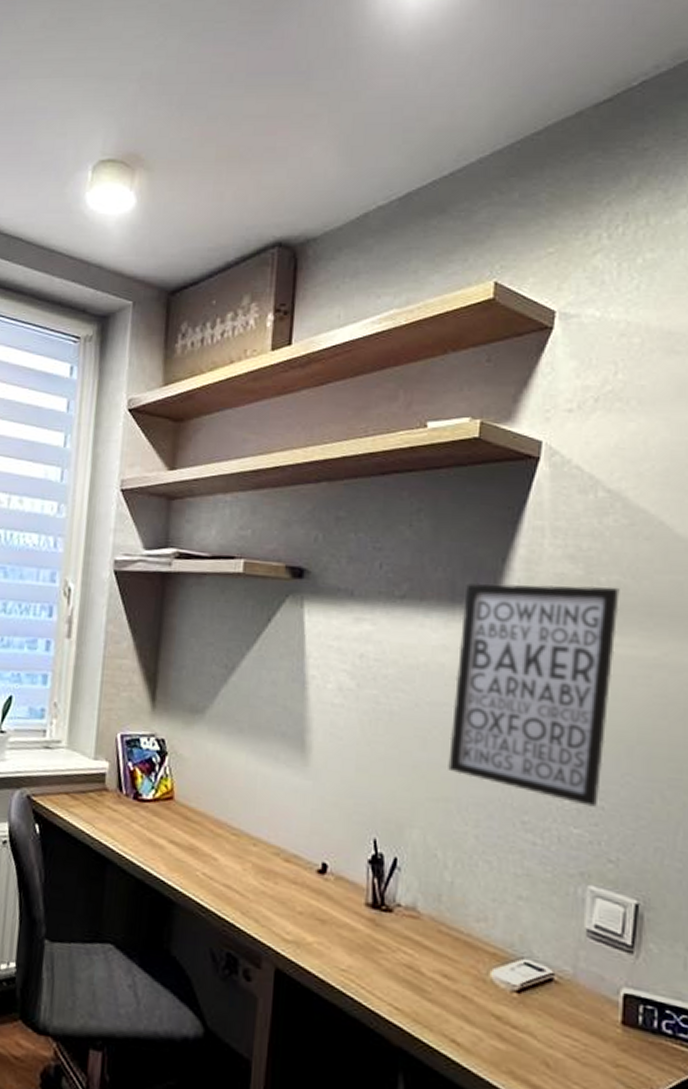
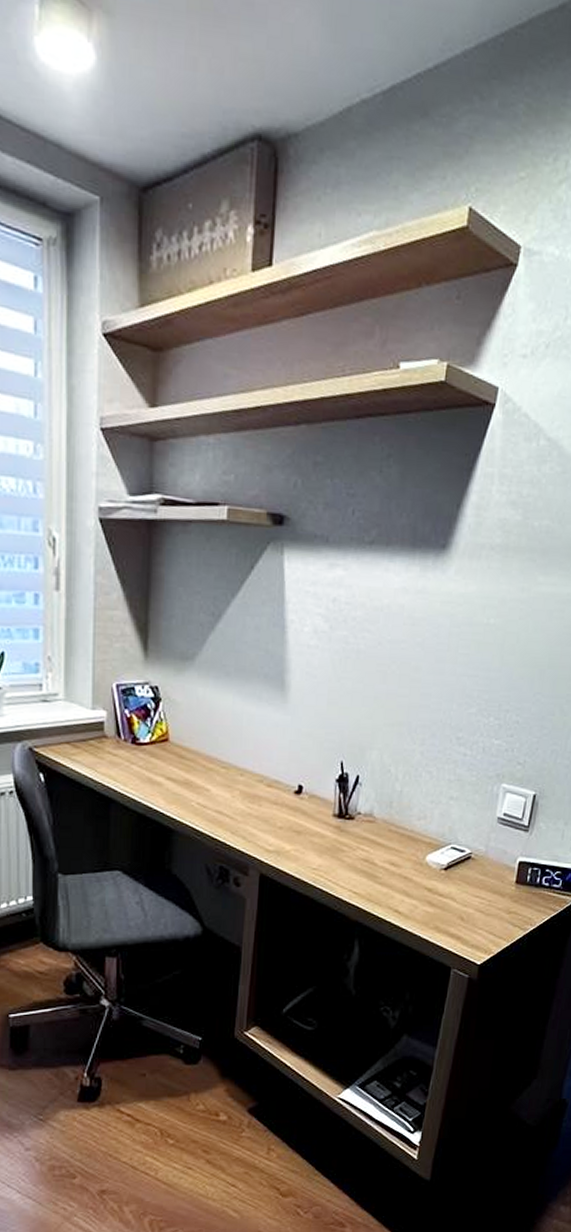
wall art: present [448,583,620,807] -> none [403,529,548,722]

